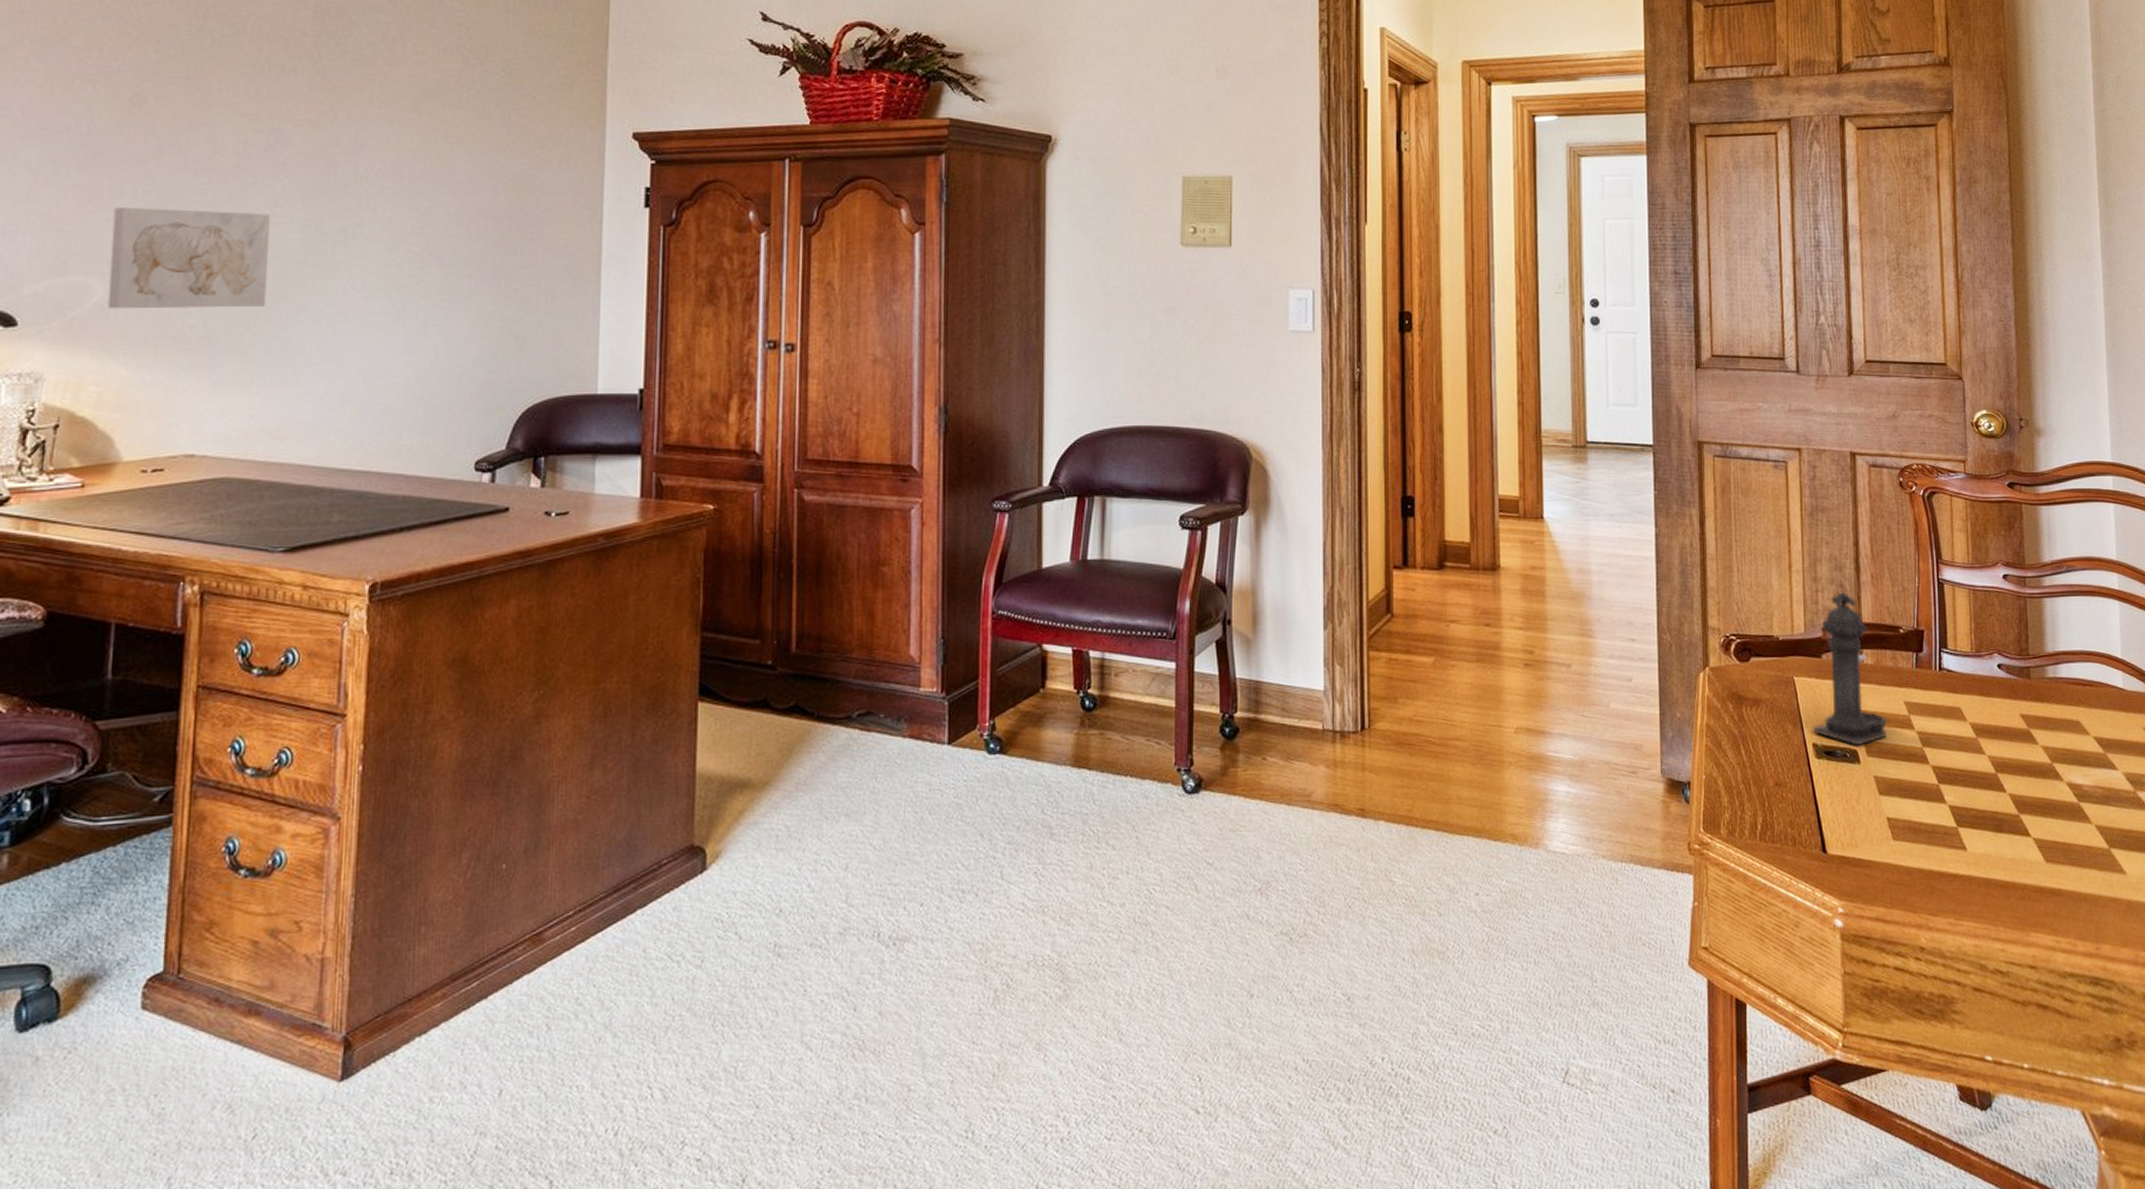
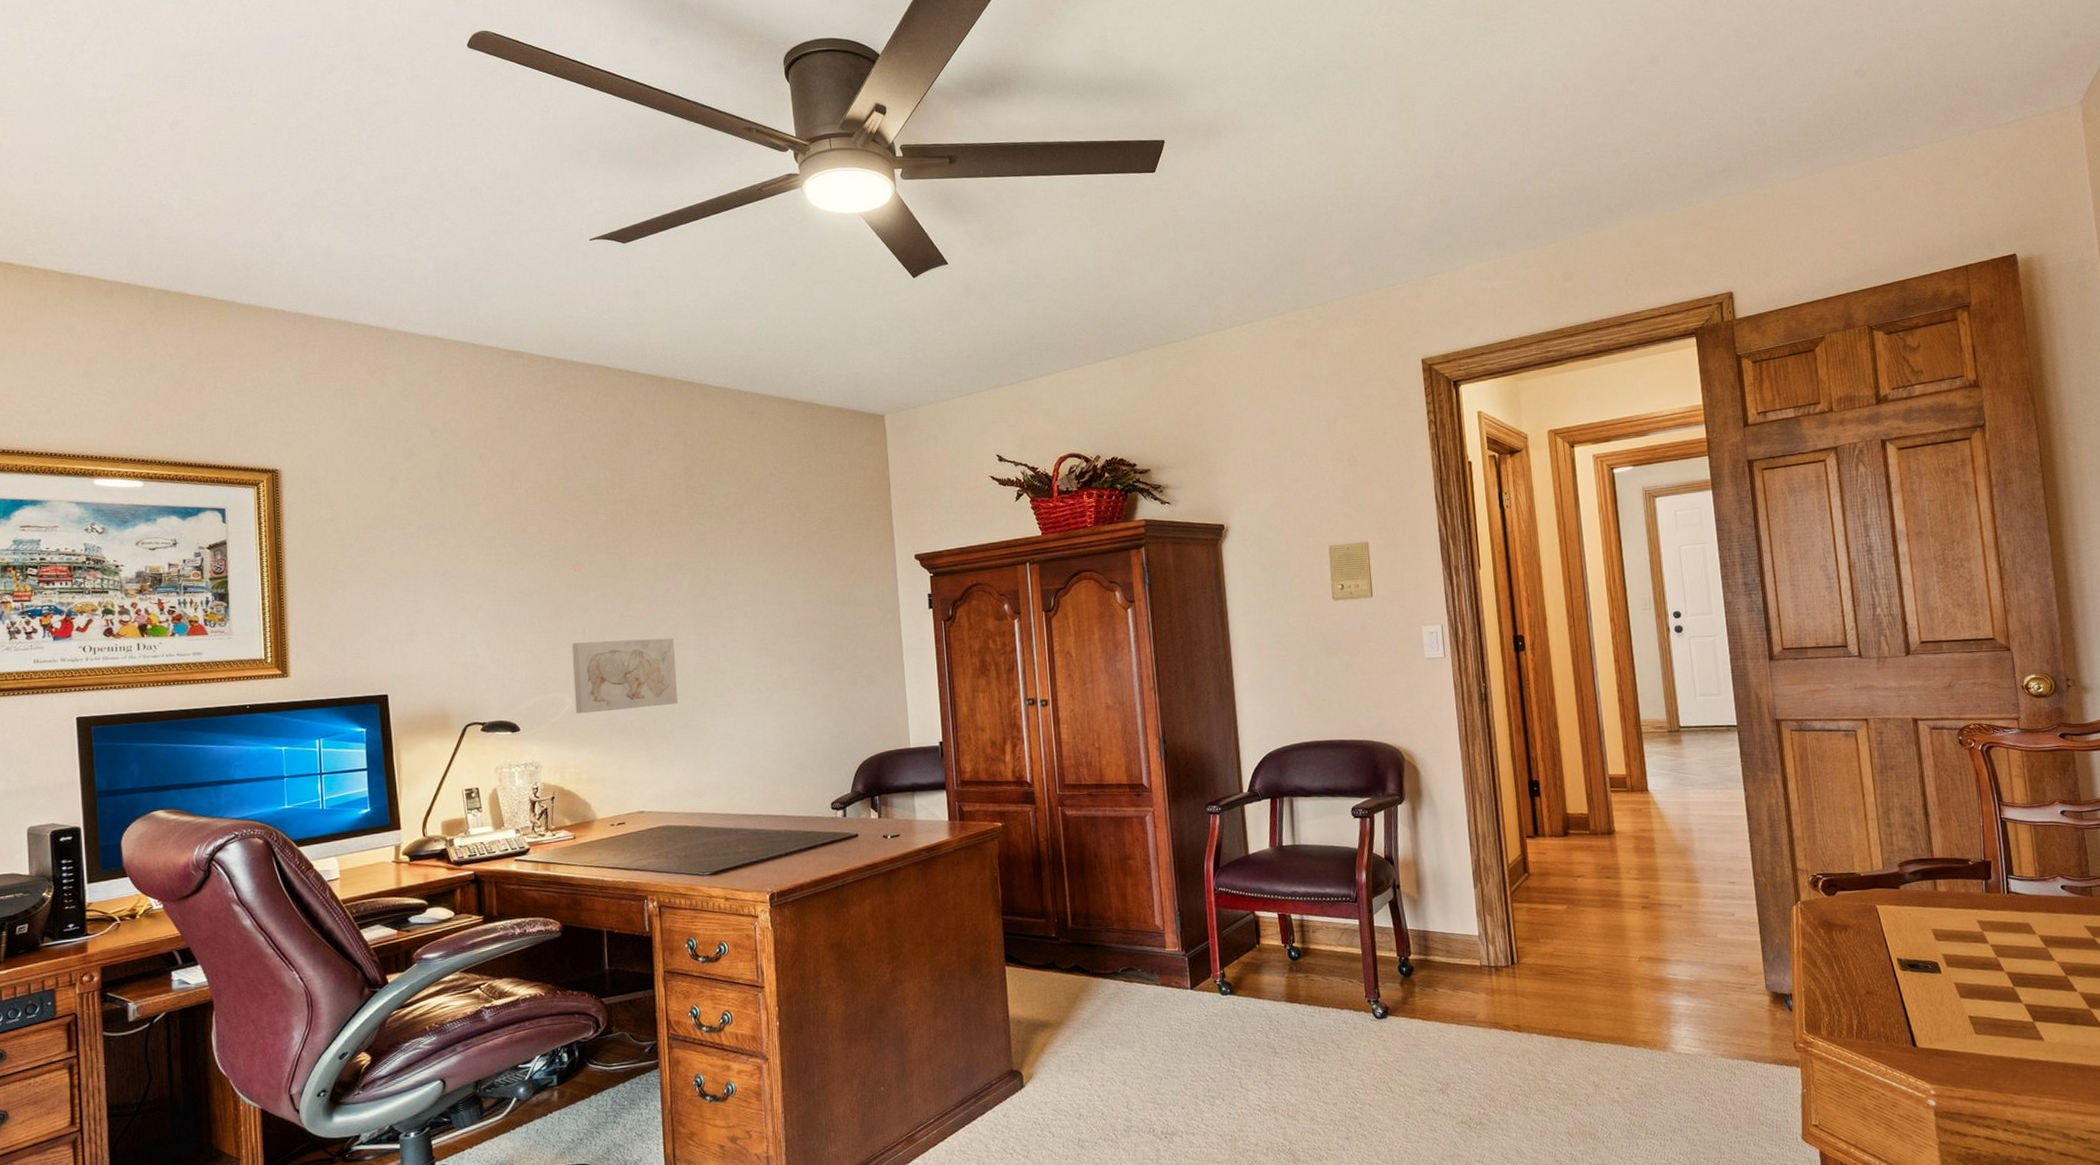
chess piece: present [1812,590,1888,746] -> none [1896,832,1964,959]

